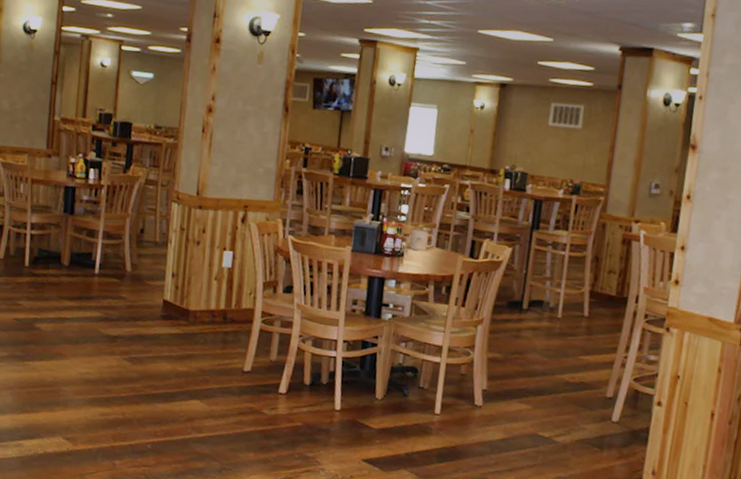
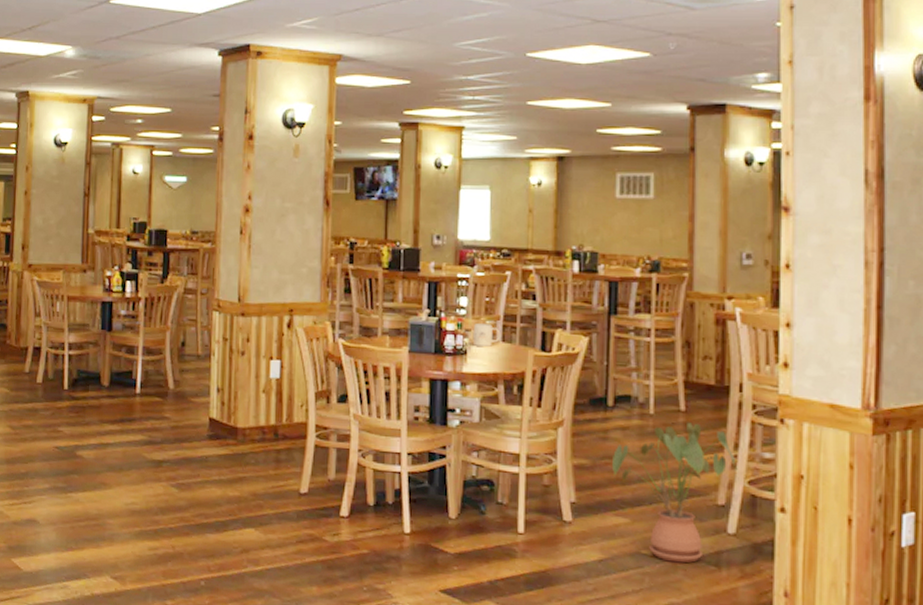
house plant: none [520,326,625,445] -> present [611,422,735,564]

